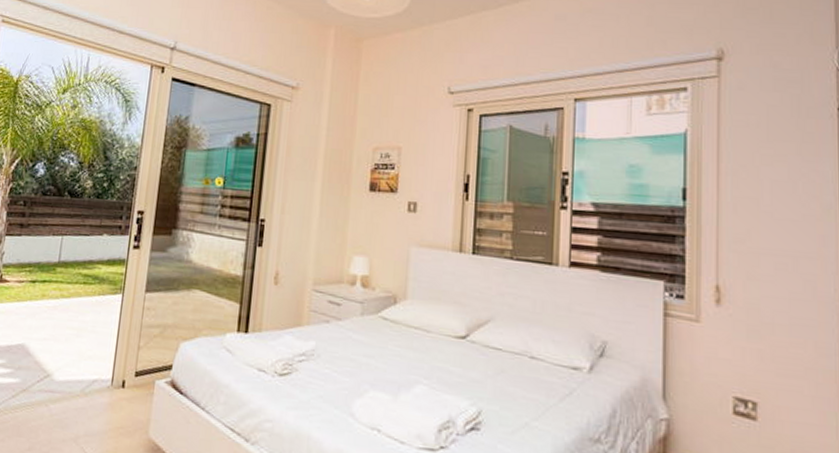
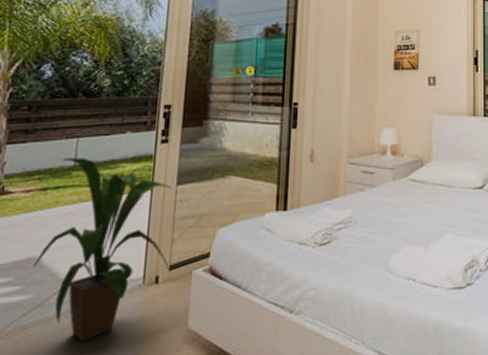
house plant: none [21,254,142,431] -> present [32,158,173,341]

